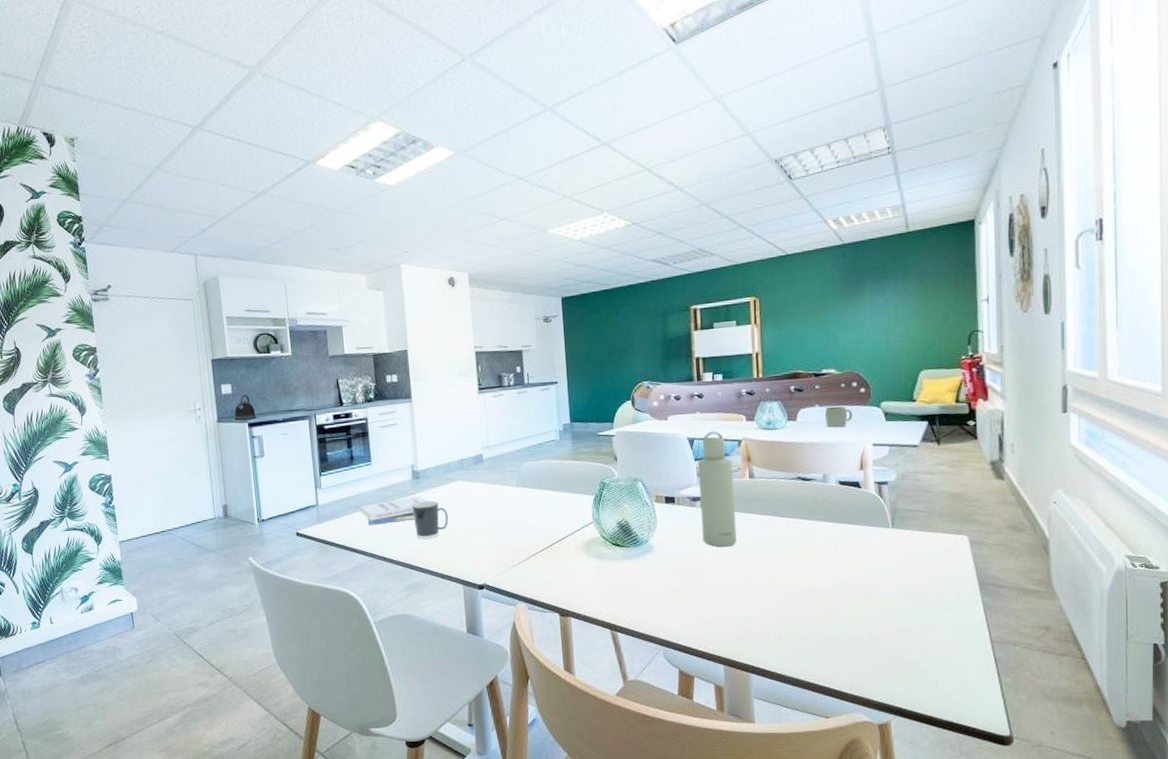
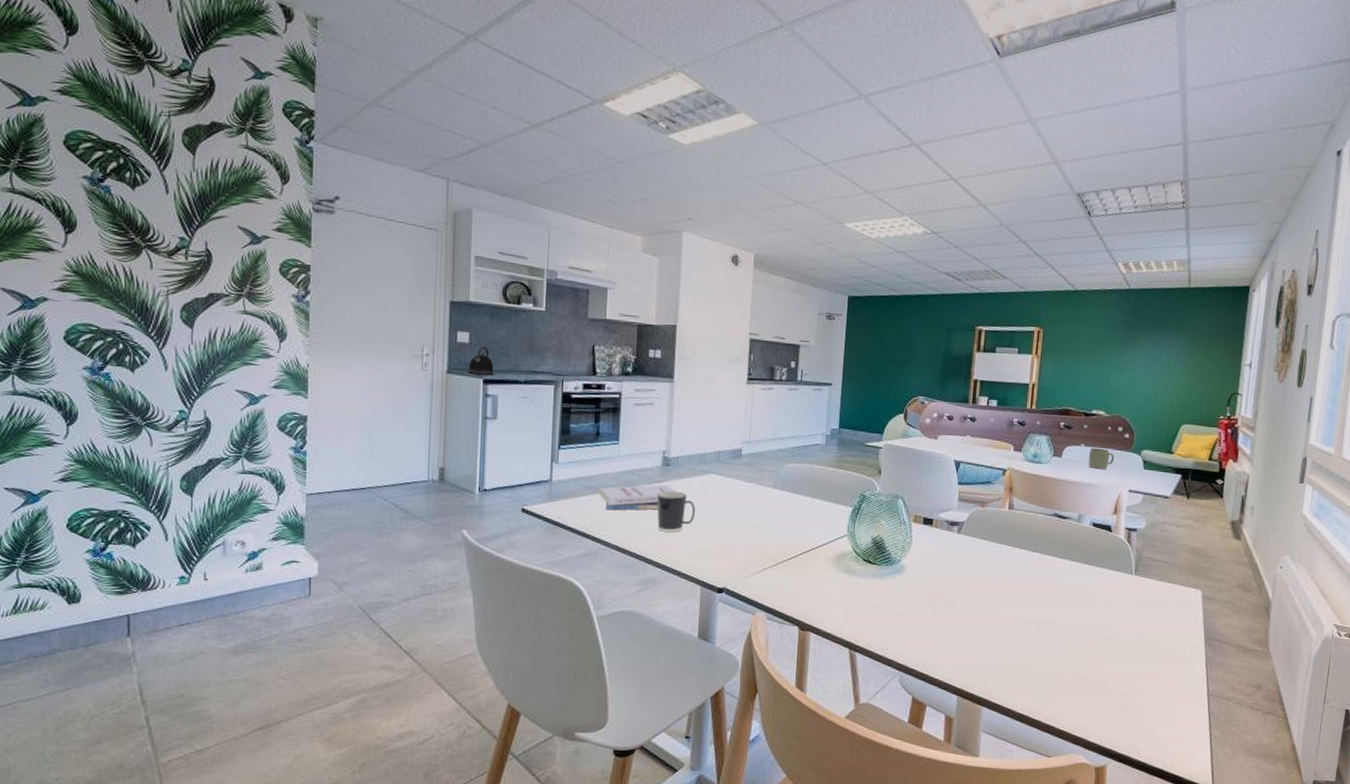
bottle: present [698,431,737,547] -> none [955,457,995,576]

